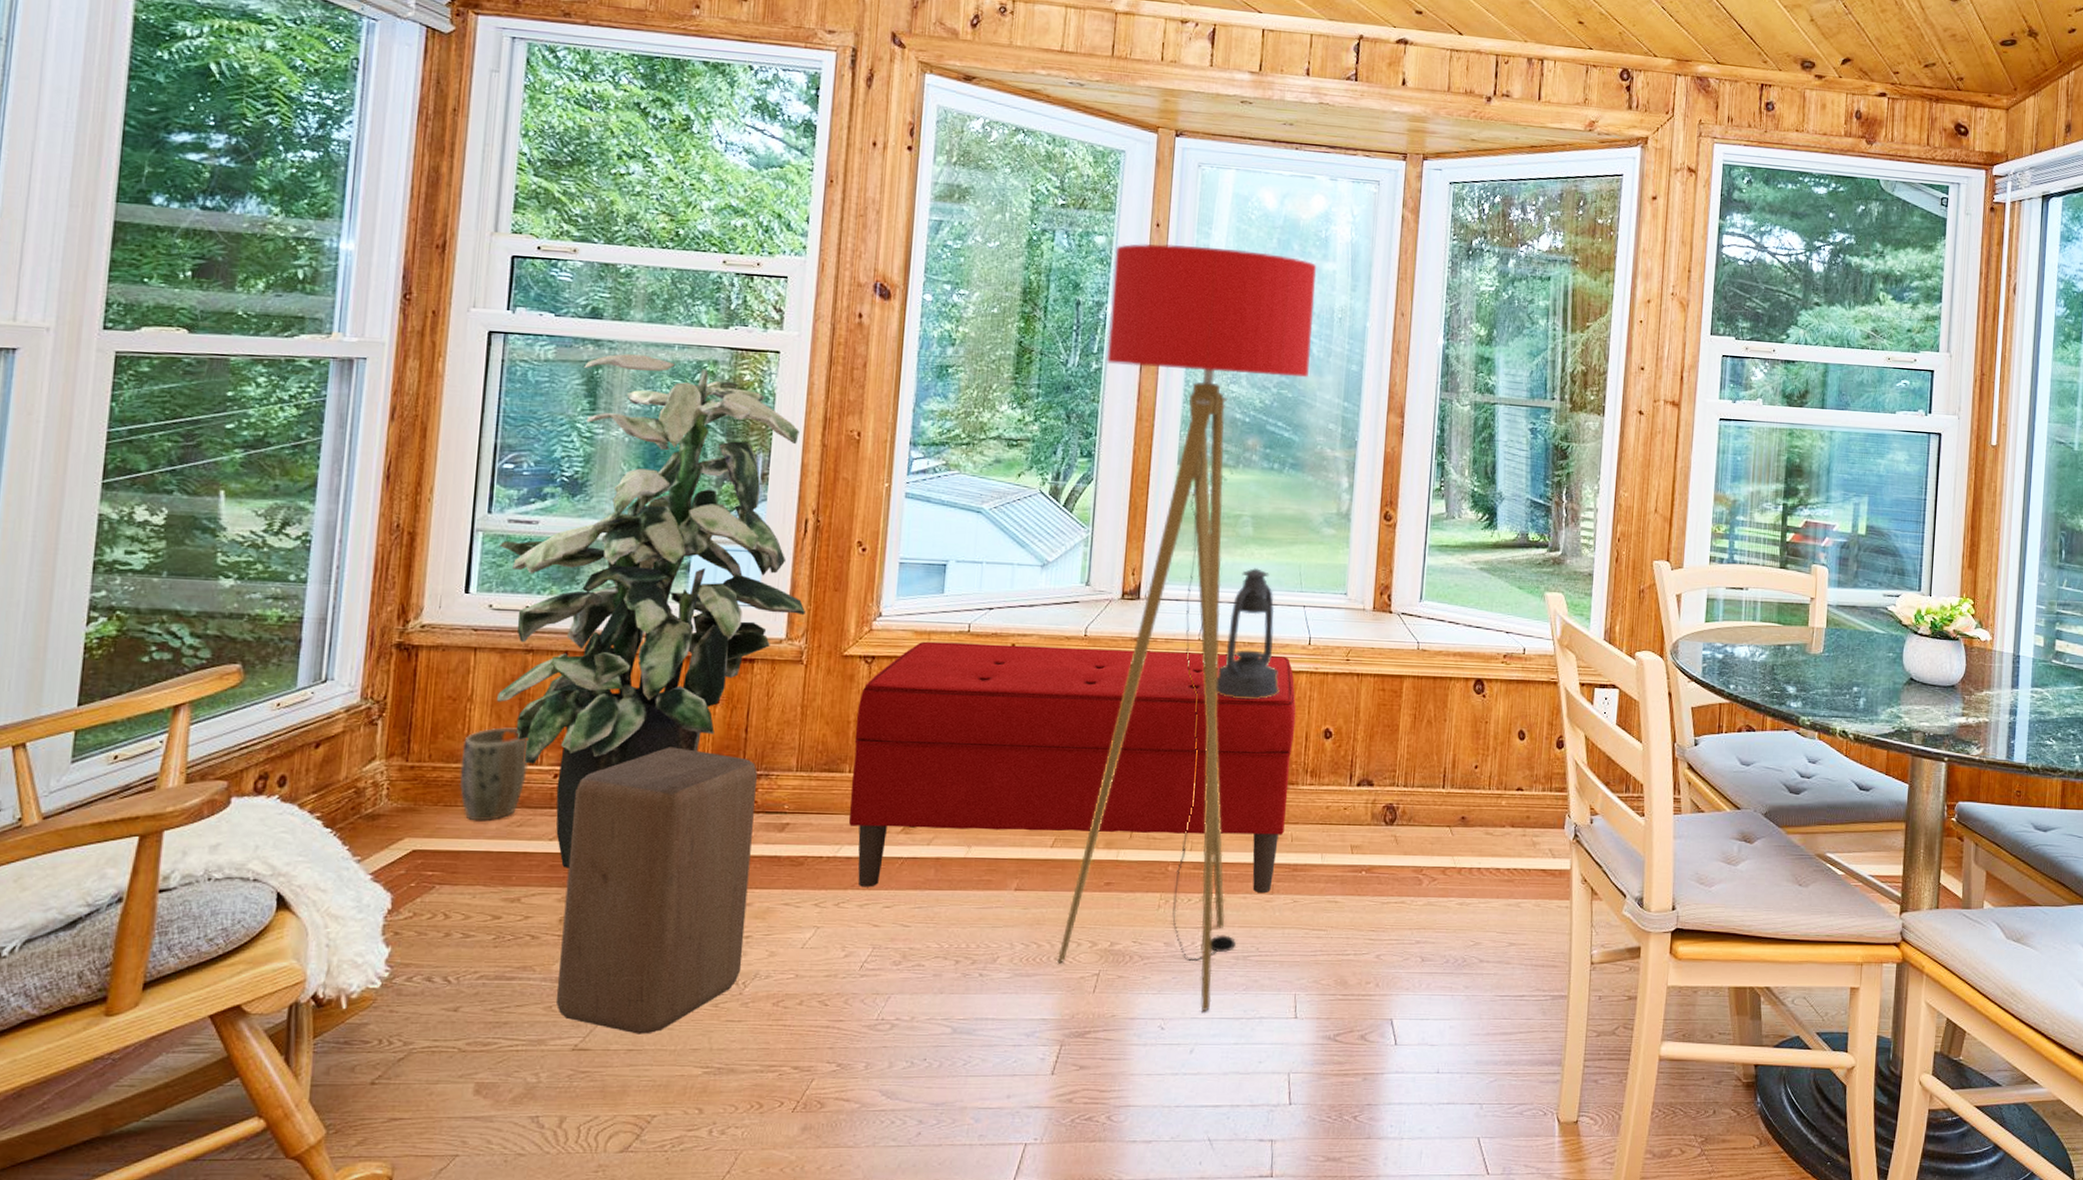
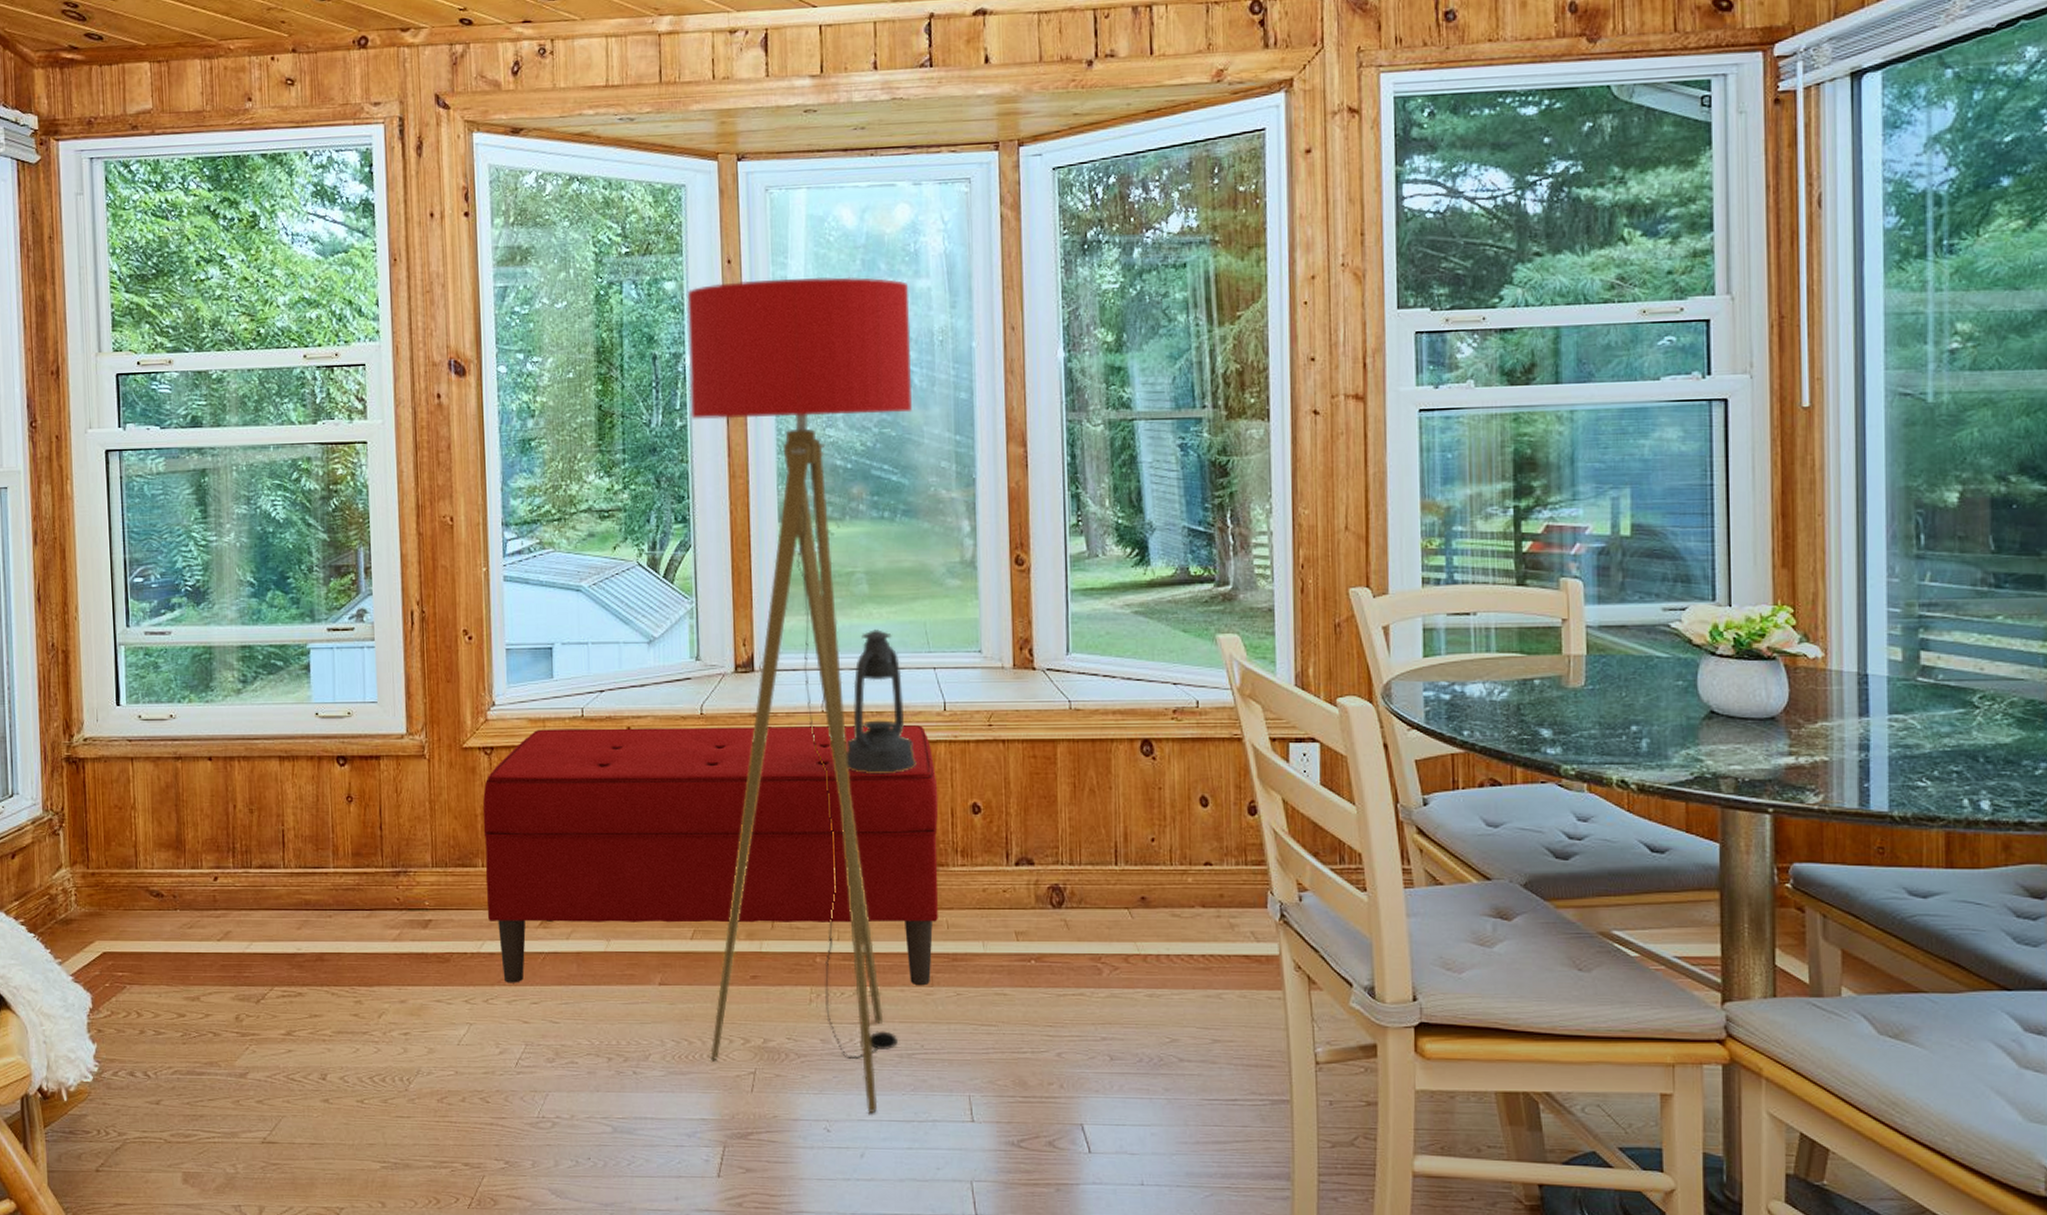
plant pot: present [459,727,528,822] -> none [132,833,191,924]
indoor plant: present [497,354,805,868] -> none [139,459,422,968]
stool: present [555,747,758,1034] -> none [235,847,404,1129]

